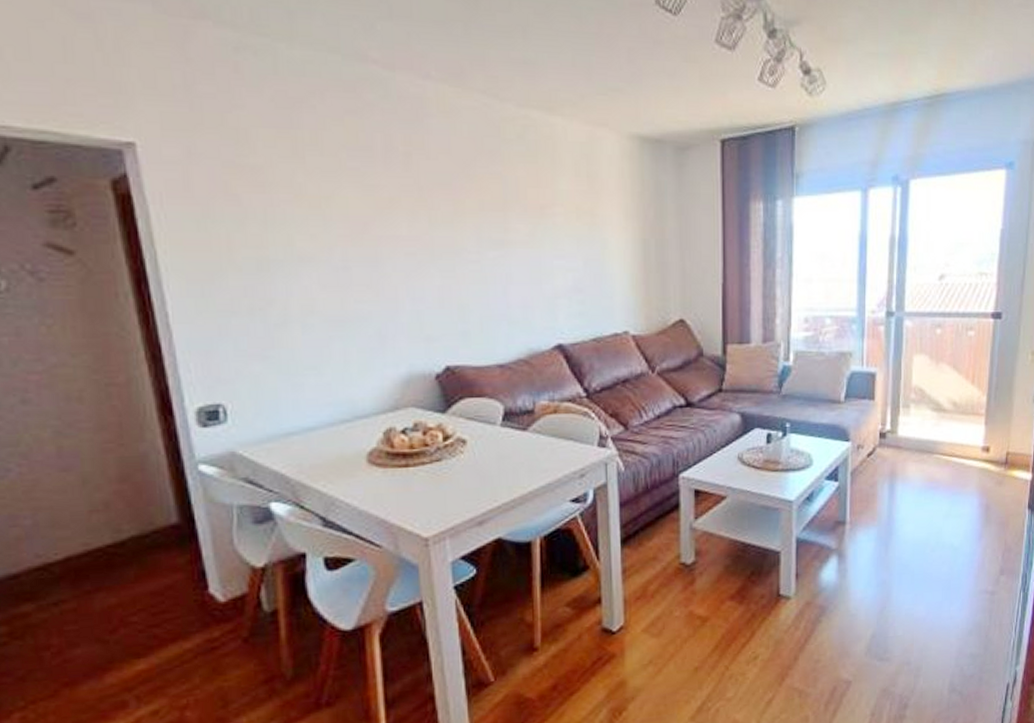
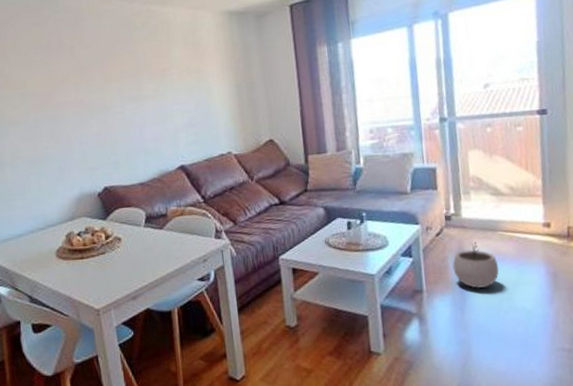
plant pot: none [882,465,931,522] -> present [452,242,499,289]

